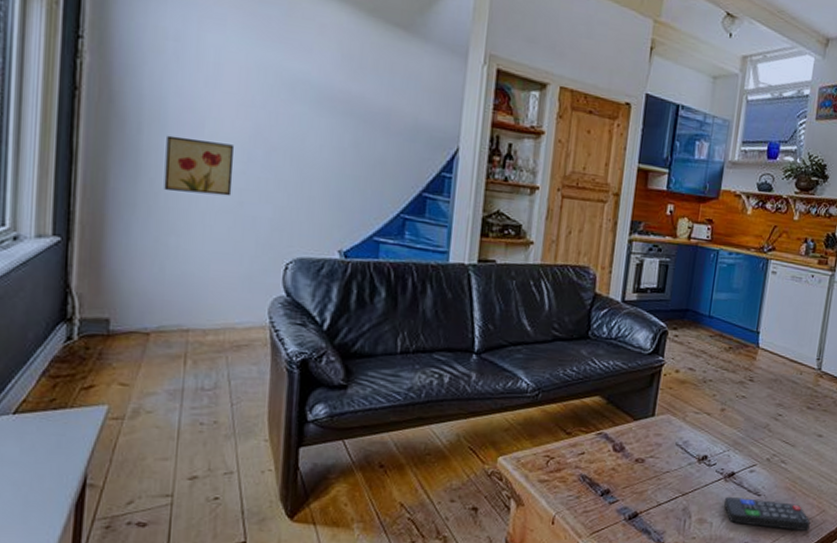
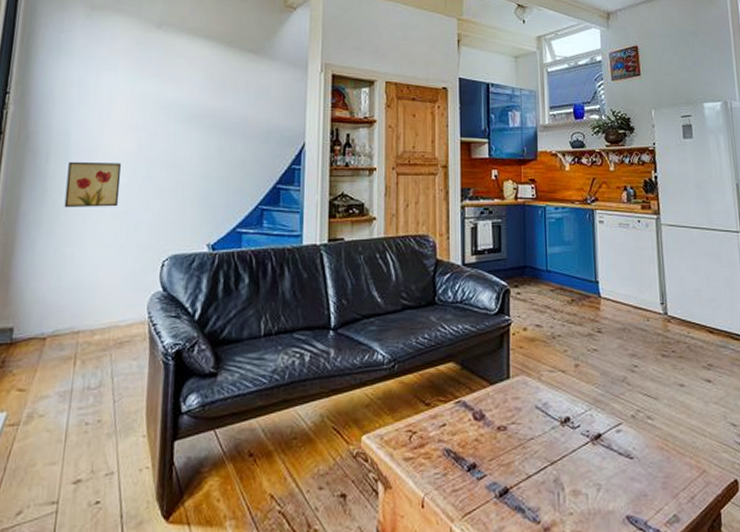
remote control: present [724,496,811,532] -> none [596,461,693,498]

